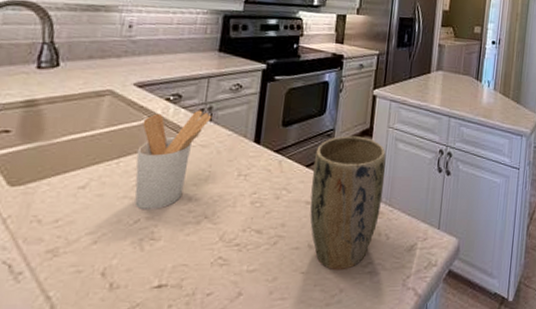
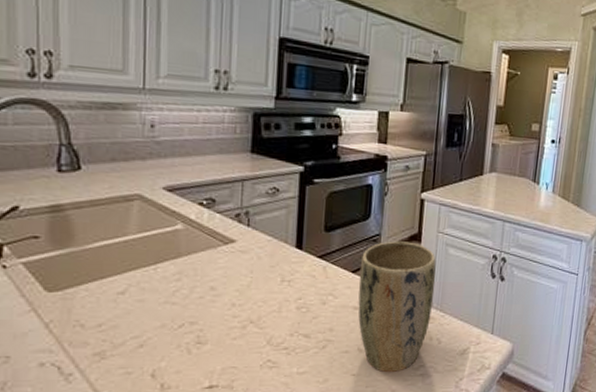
utensil holder: present [134,110,212,211] -> none [174,215,249,316]

